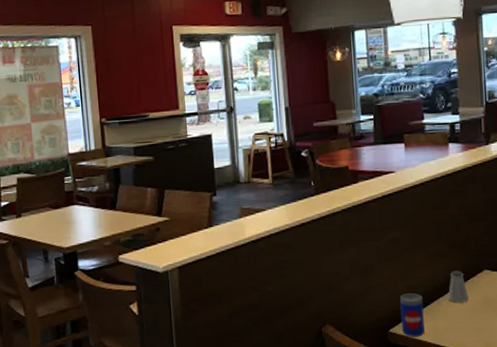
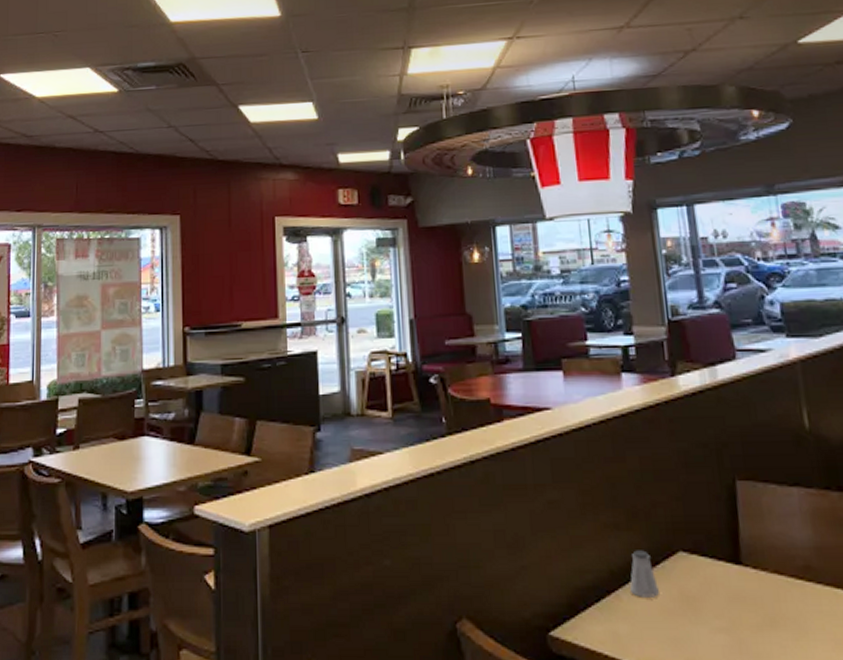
beer can: present [399,293,425,337] -> none [562,580,599,645]

